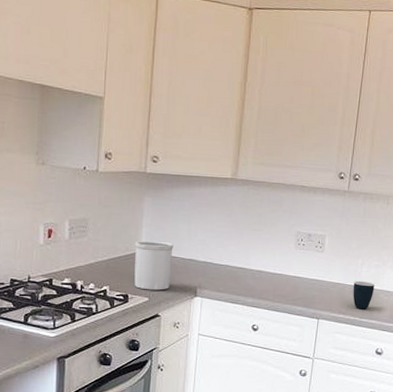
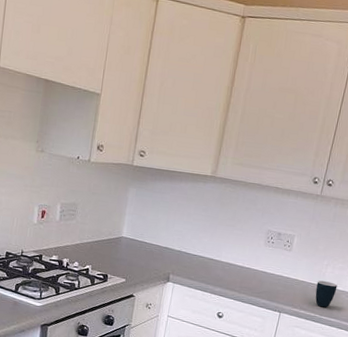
utensil holder: present [134,240,174,291] -> none [114,226,152,274]

